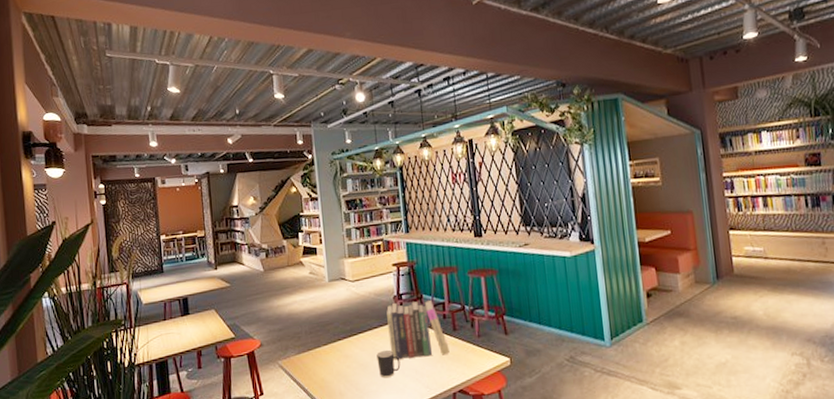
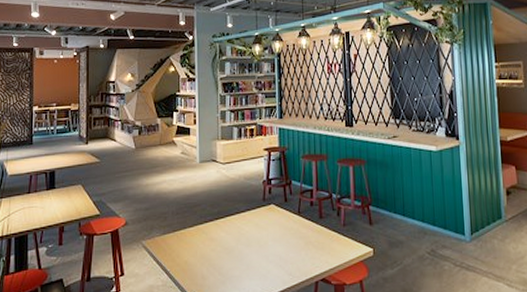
mug: present [377,350,401,378] -> none [242,235,265,264]
books: present [386,299,450,361] -> none [255,186,315,246]

